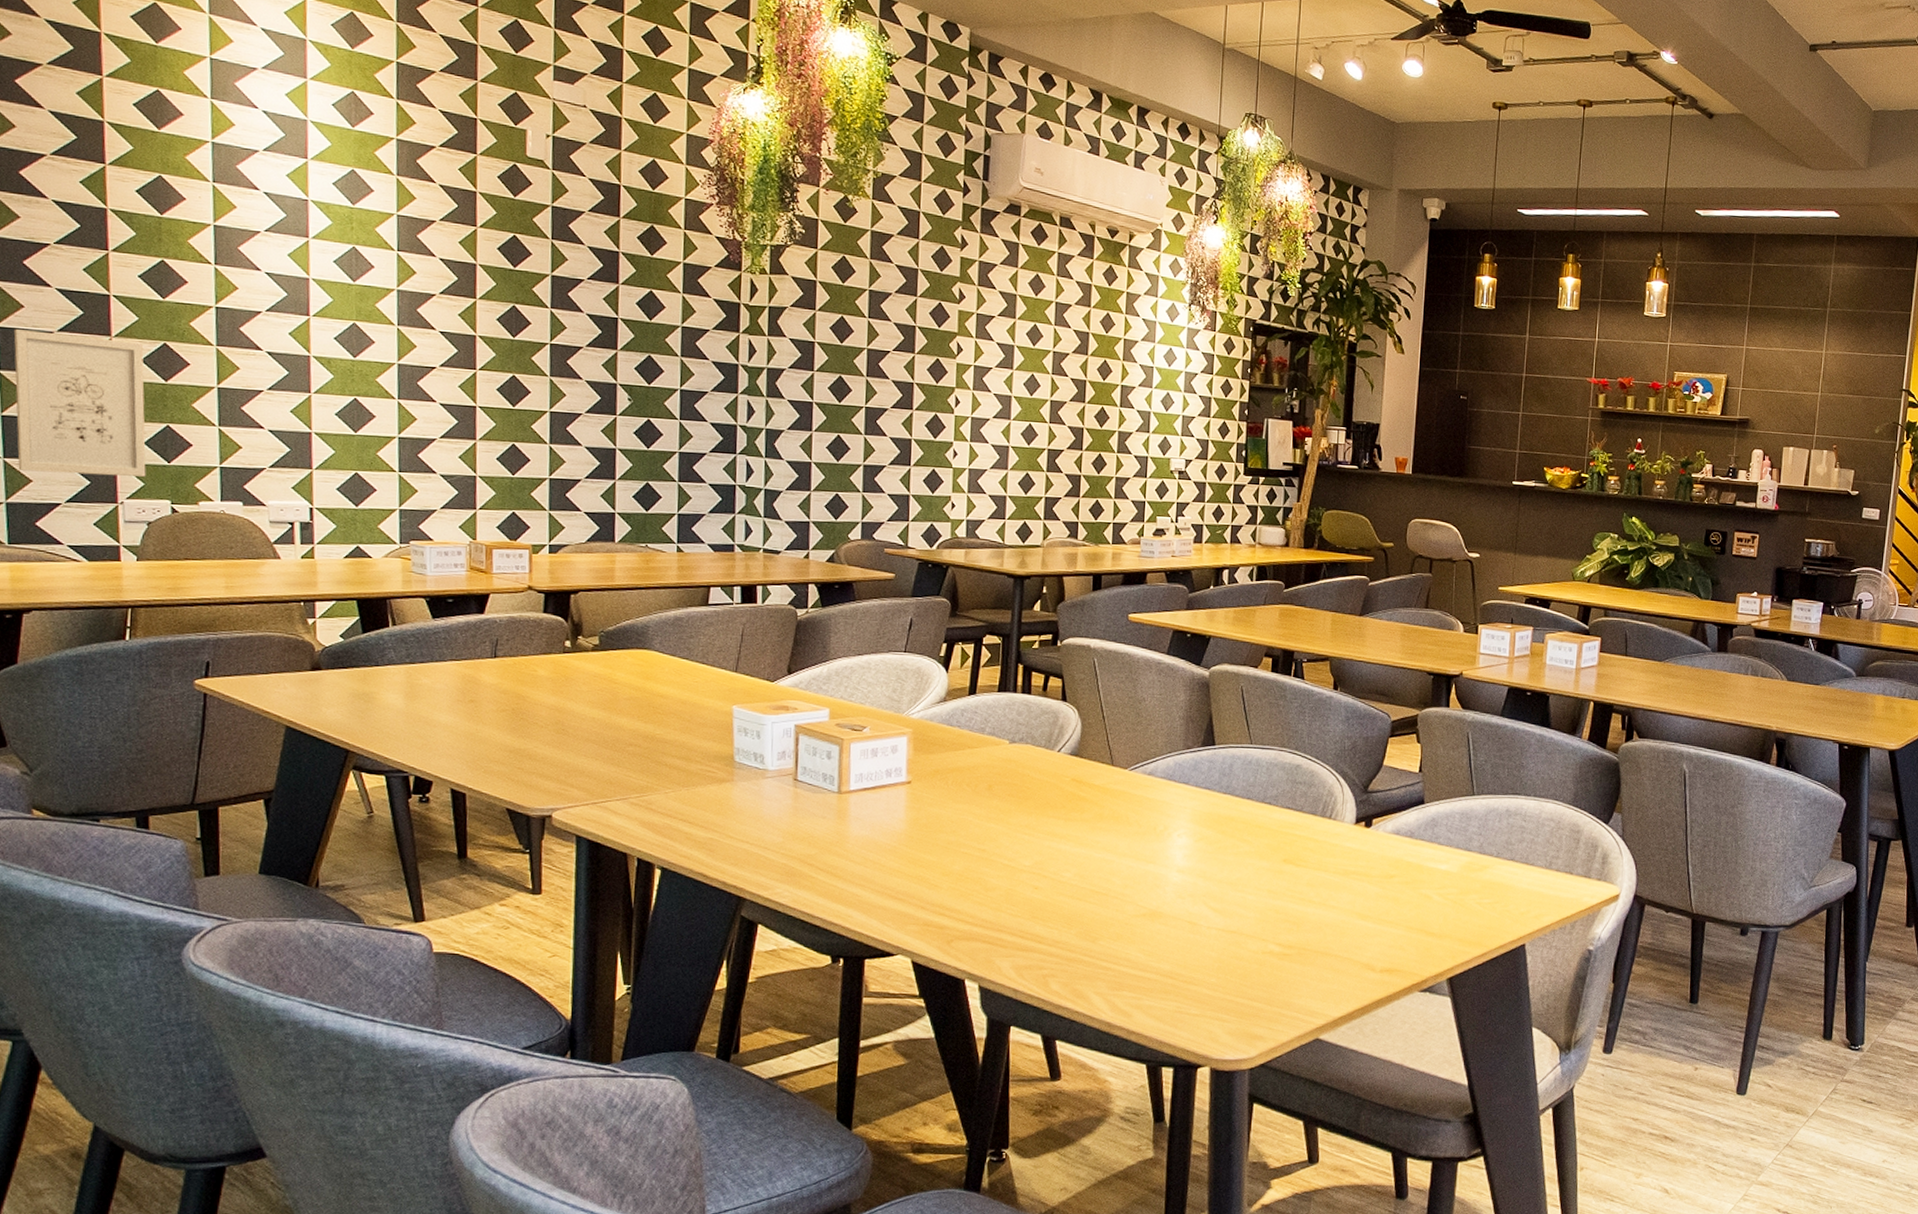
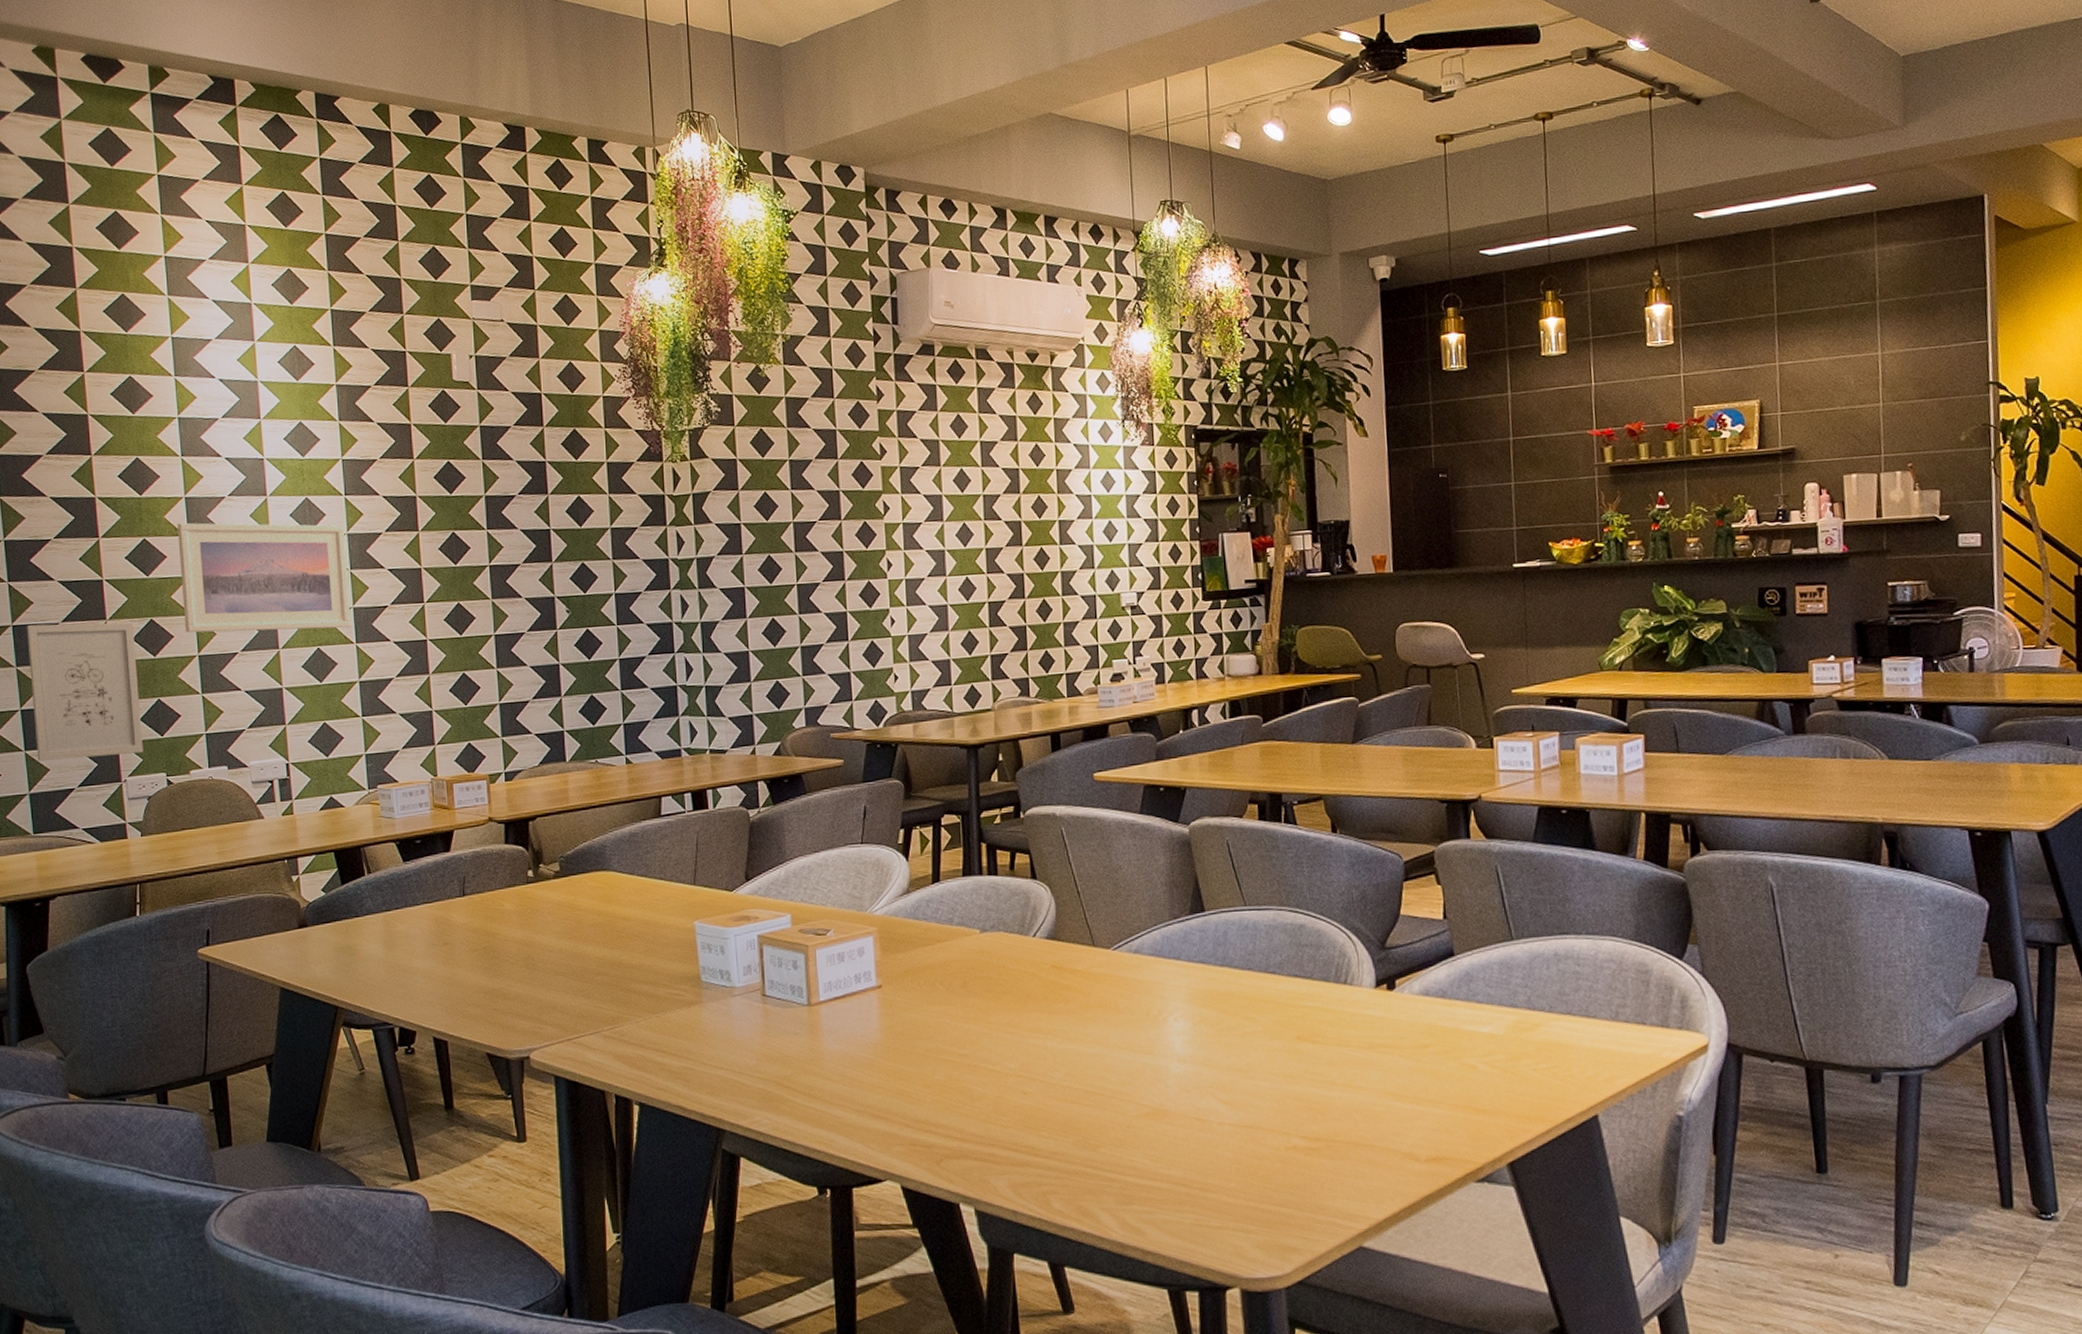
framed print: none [202,250,395,383] -> present [177,522,352,633]

